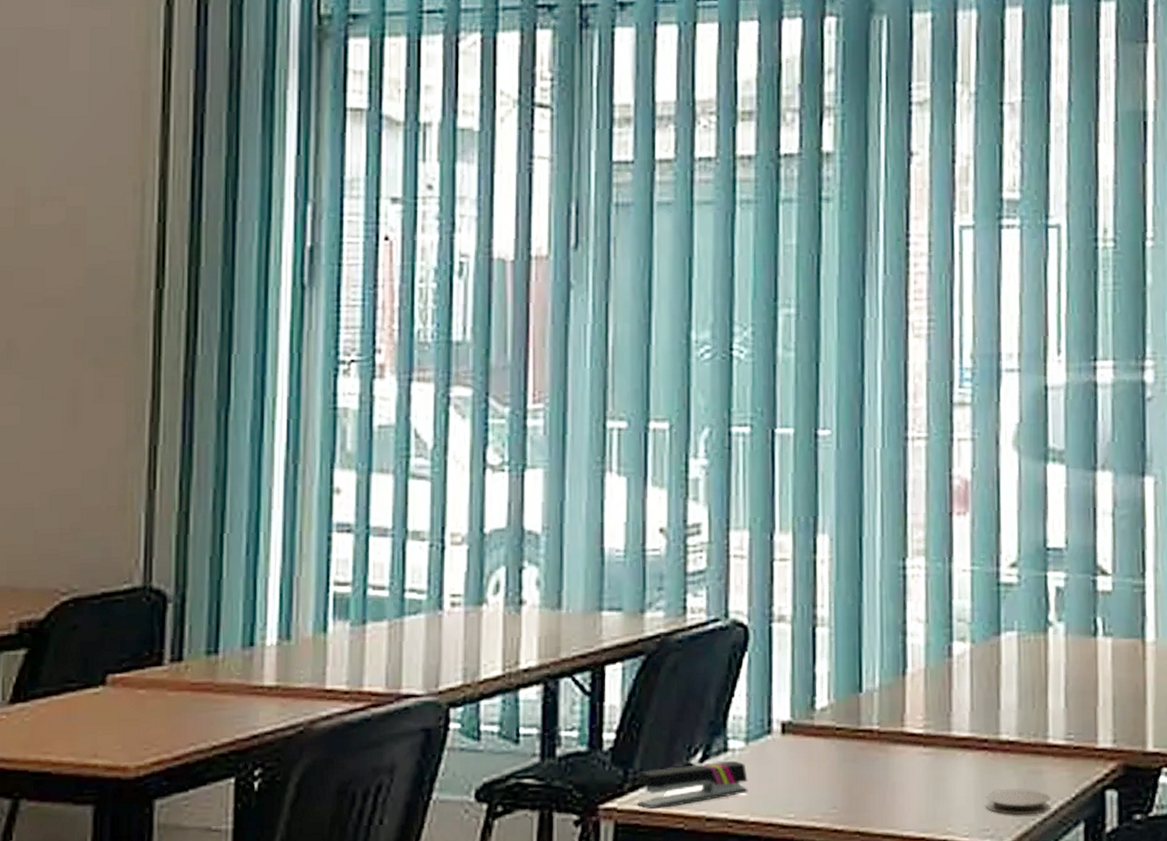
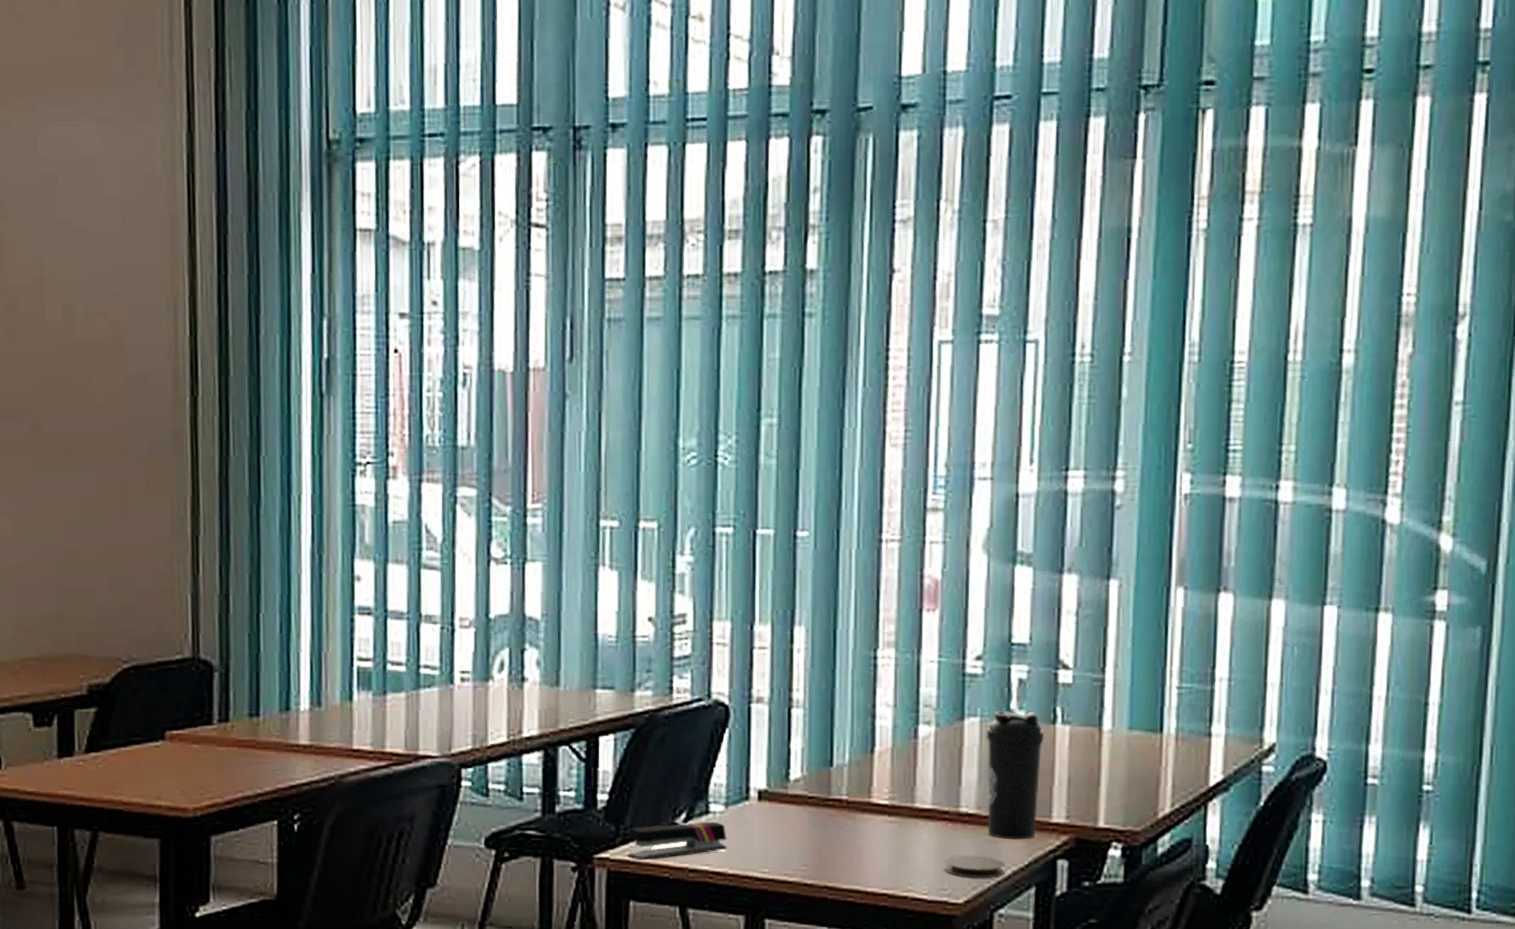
water bottle: none [1024,623,1086,770] -> present [986,711,1045,840]

